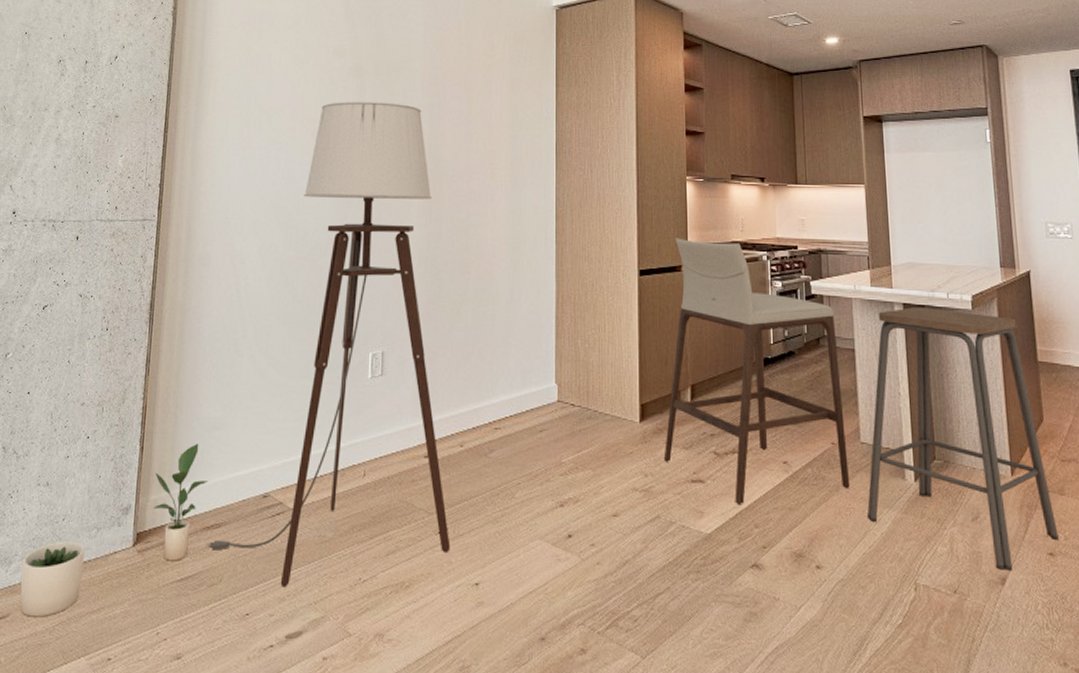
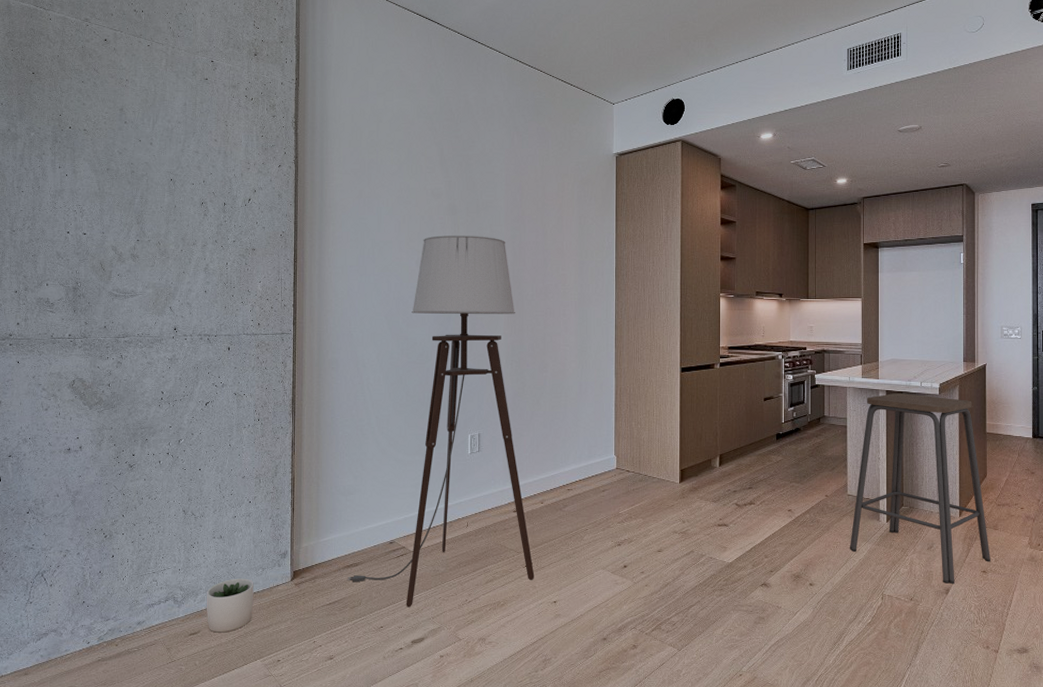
potted plant: present [152,443,209,561] -> none [304,504,347,591]
bar stool: present [663,238,851,506] -> none [697,342,838,542]

